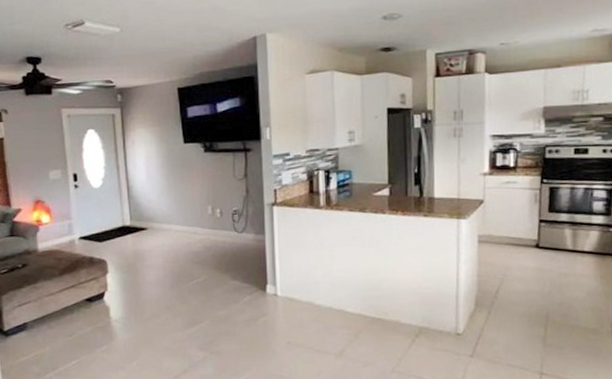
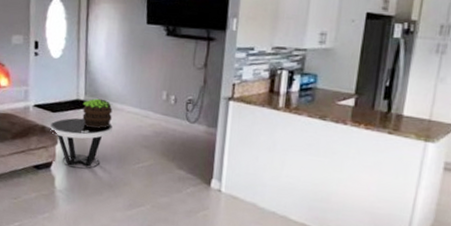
side table: none [99,244,162,295] -> present [50,118,112,169]
potted plant: none [129,221,160,251] -> present [82,98,113,128]

